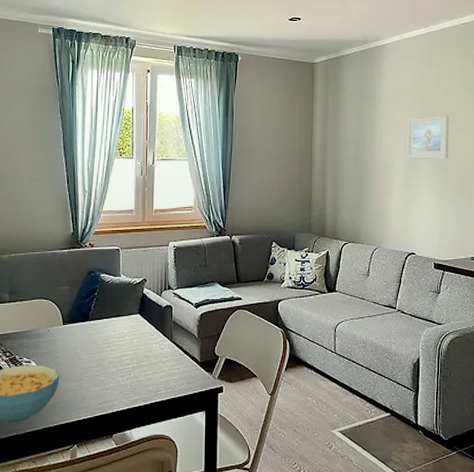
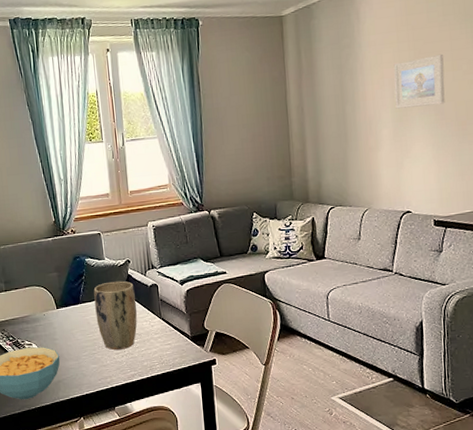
plant pot: none [104,299,149,372] -> present [93,281,137,350]

